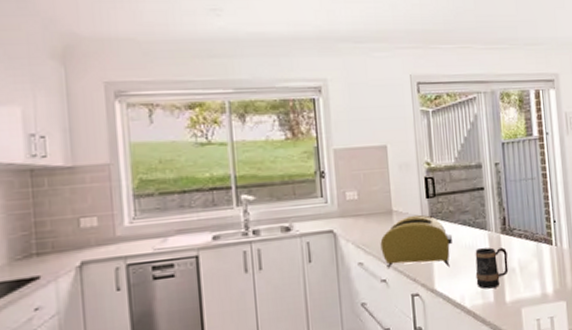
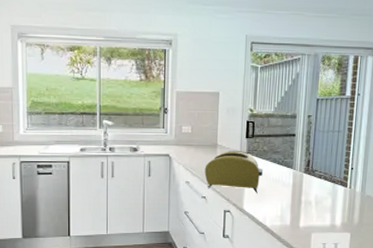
mug: present [475,247,509,289] -> none [277,183,307,214]

